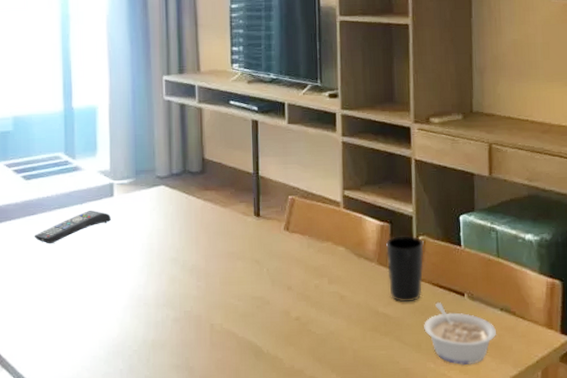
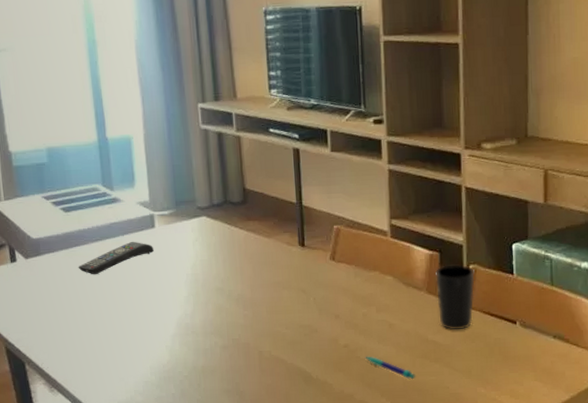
pen: none [316,329,366,354] -> present [365,356,415,380]
legume: present [424,301,497,366] -> none [474,329,550,391]

